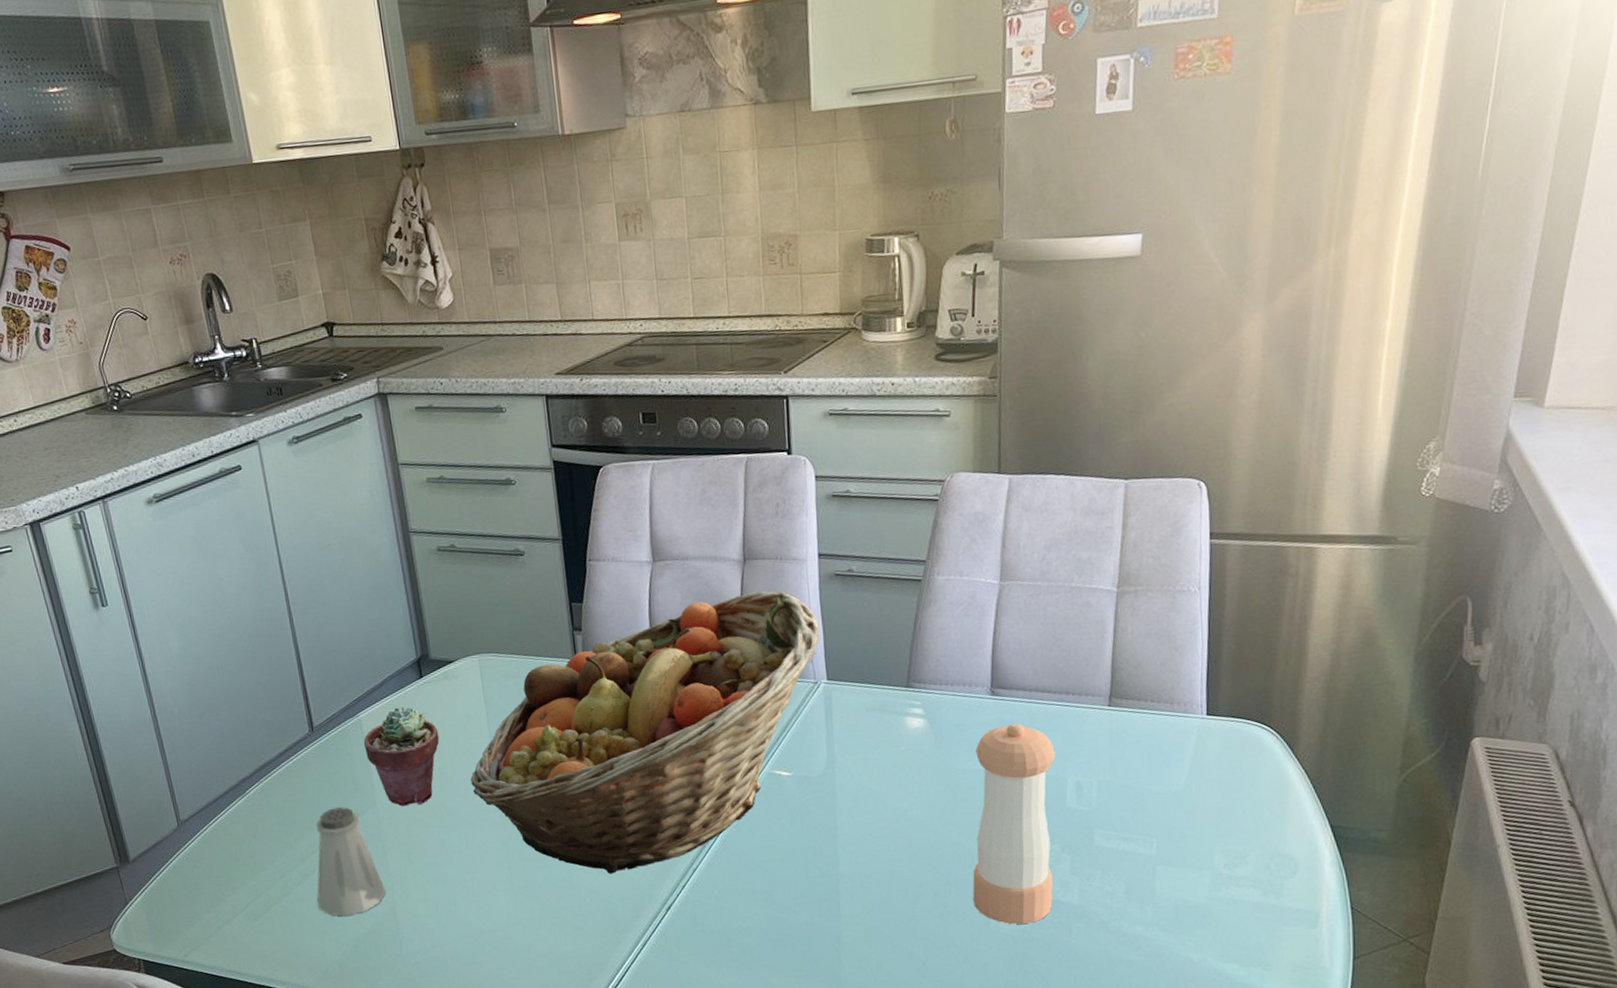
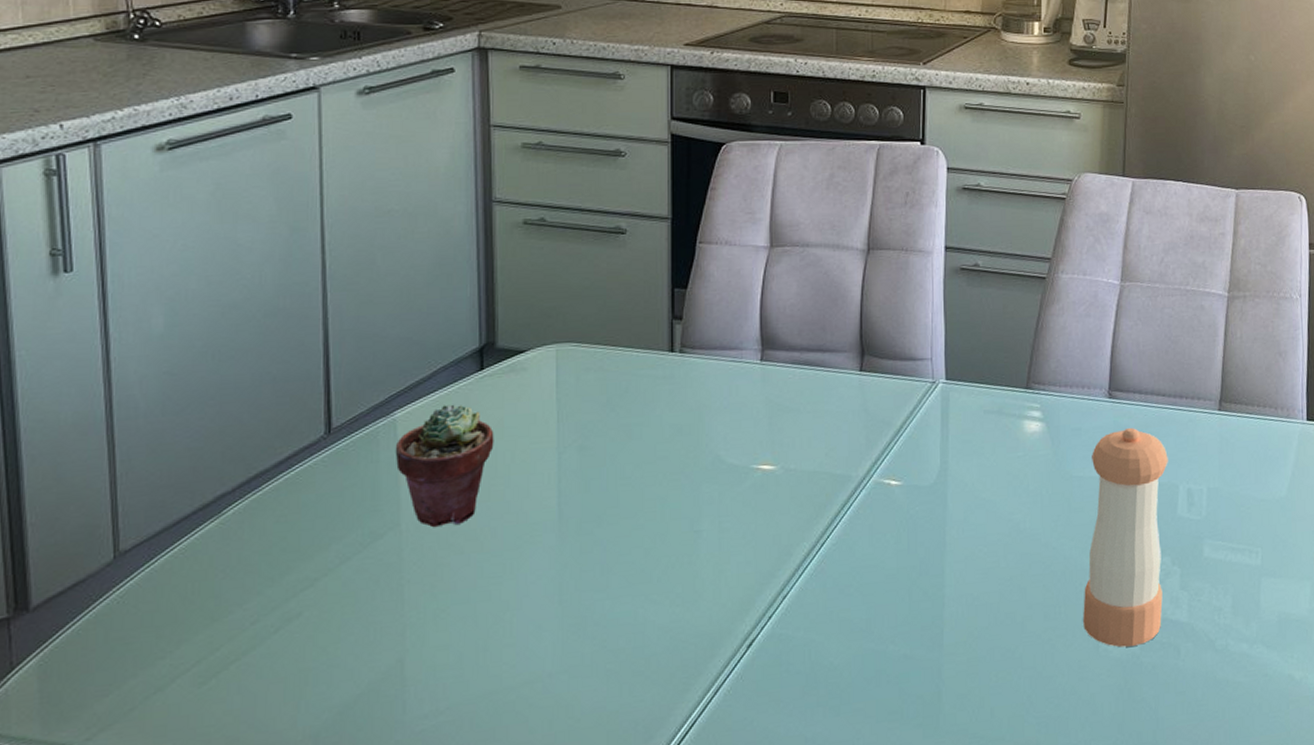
saltshaker: present [316,807,386,916] -> none [297,529,394,673]
fruit basket: present [470,591,819,874] -> none [526,283,941,606]

